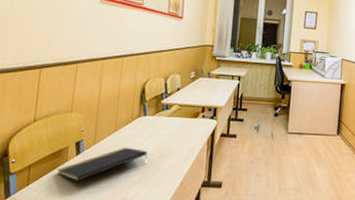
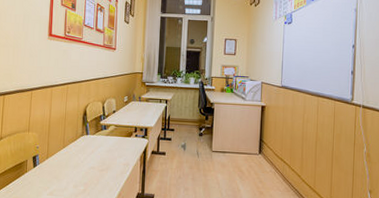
notepad: present [56,147,148,181] -> none [19,161,91,189]

